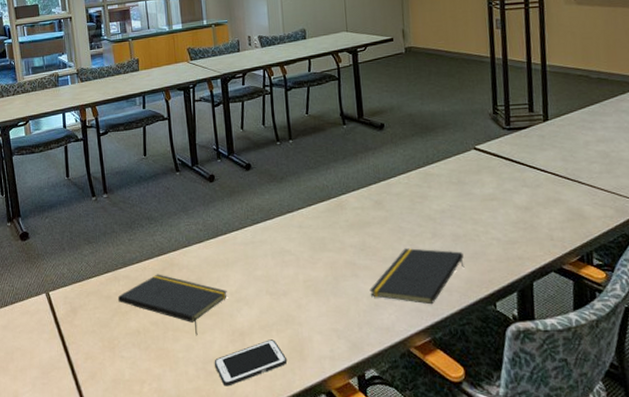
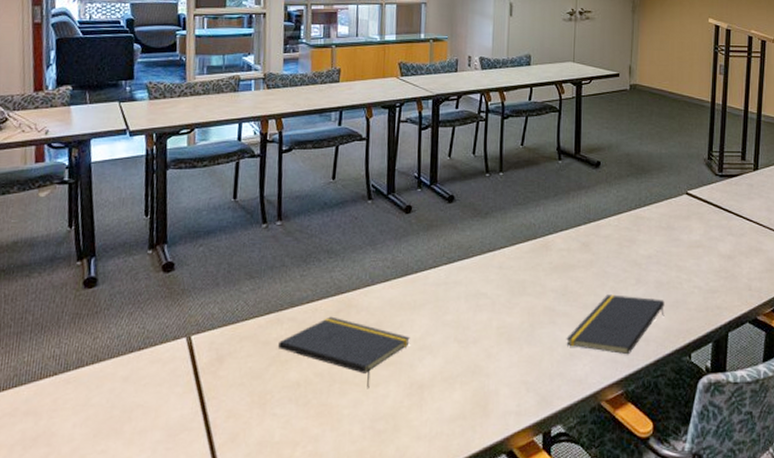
cell phone: present [214,340,287,386] -> none [384,393,468,448]

